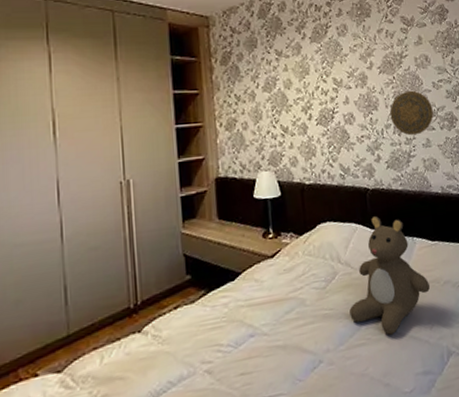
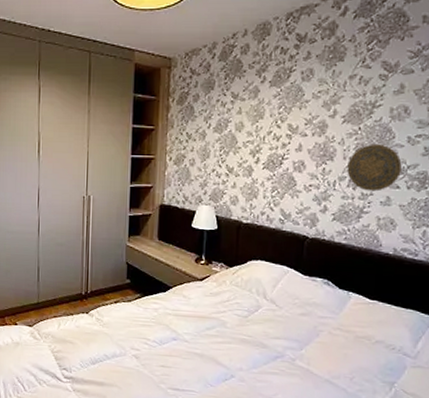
teddy bear: present [349,216,430,335] -> none [267,264,358,373]

